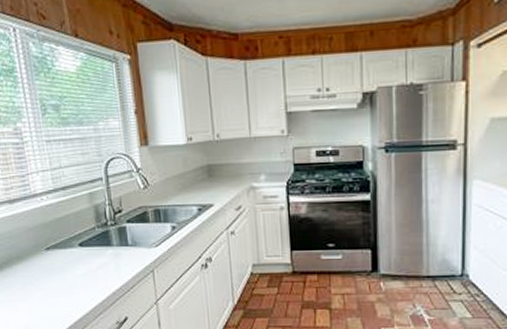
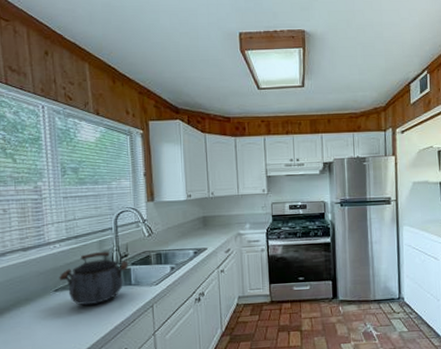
kettle: none [49,206,124,267] -> present [59,252,129,306]

